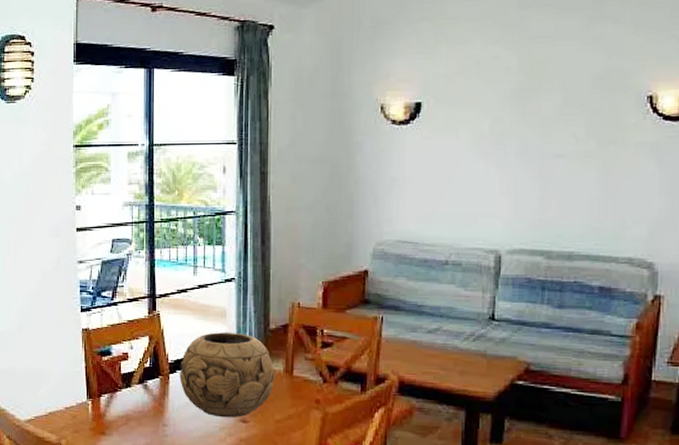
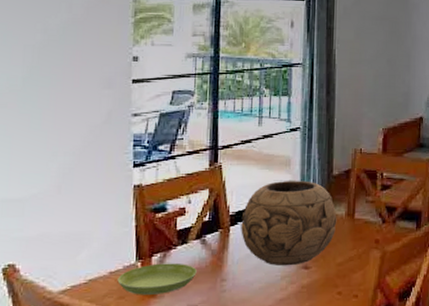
saucer: none [72,403,140,433] -> present [117,263,197,295]

